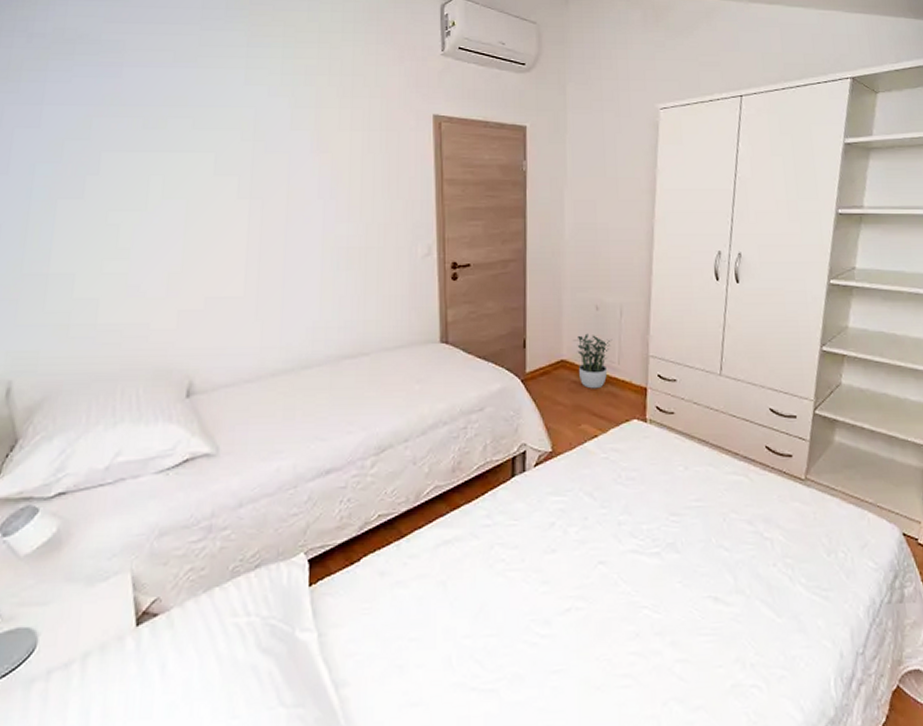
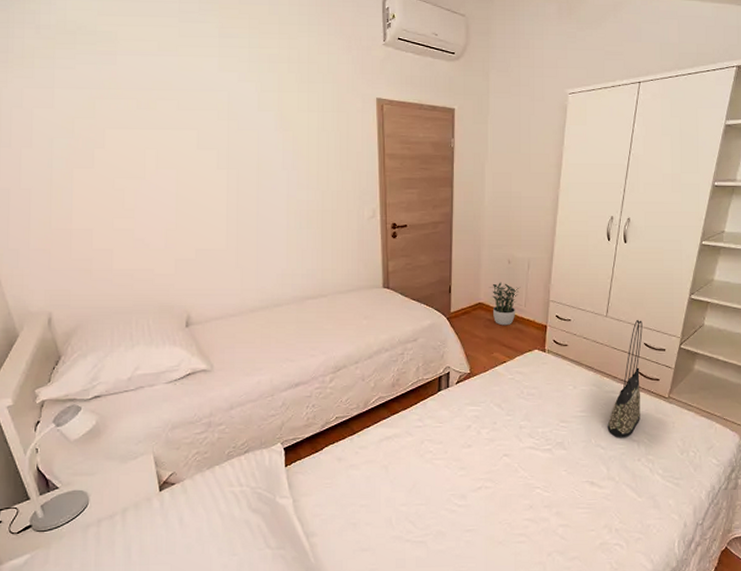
tote bag: none [730,379,772,536] -> present [607,320,643,438]

